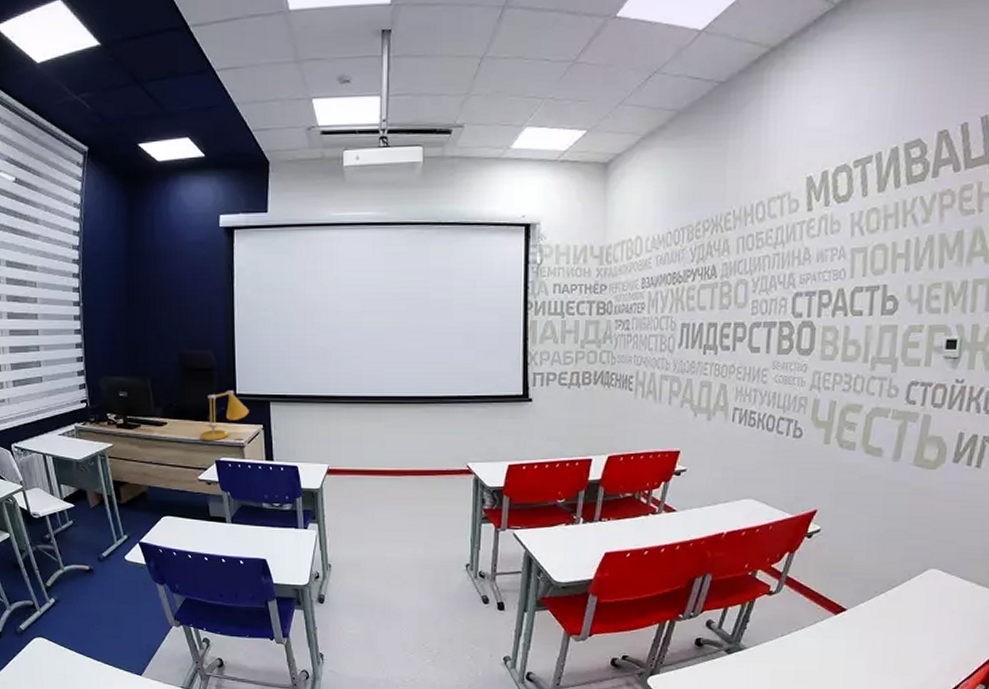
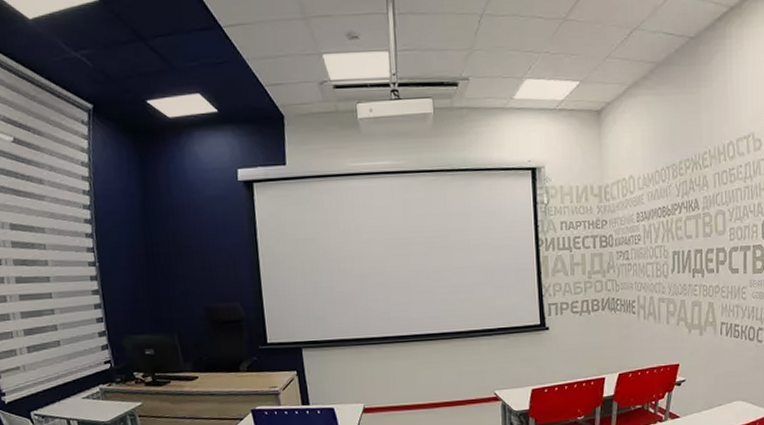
table lamp: present [199,390,249,441] -> none [232,340,282,392]

